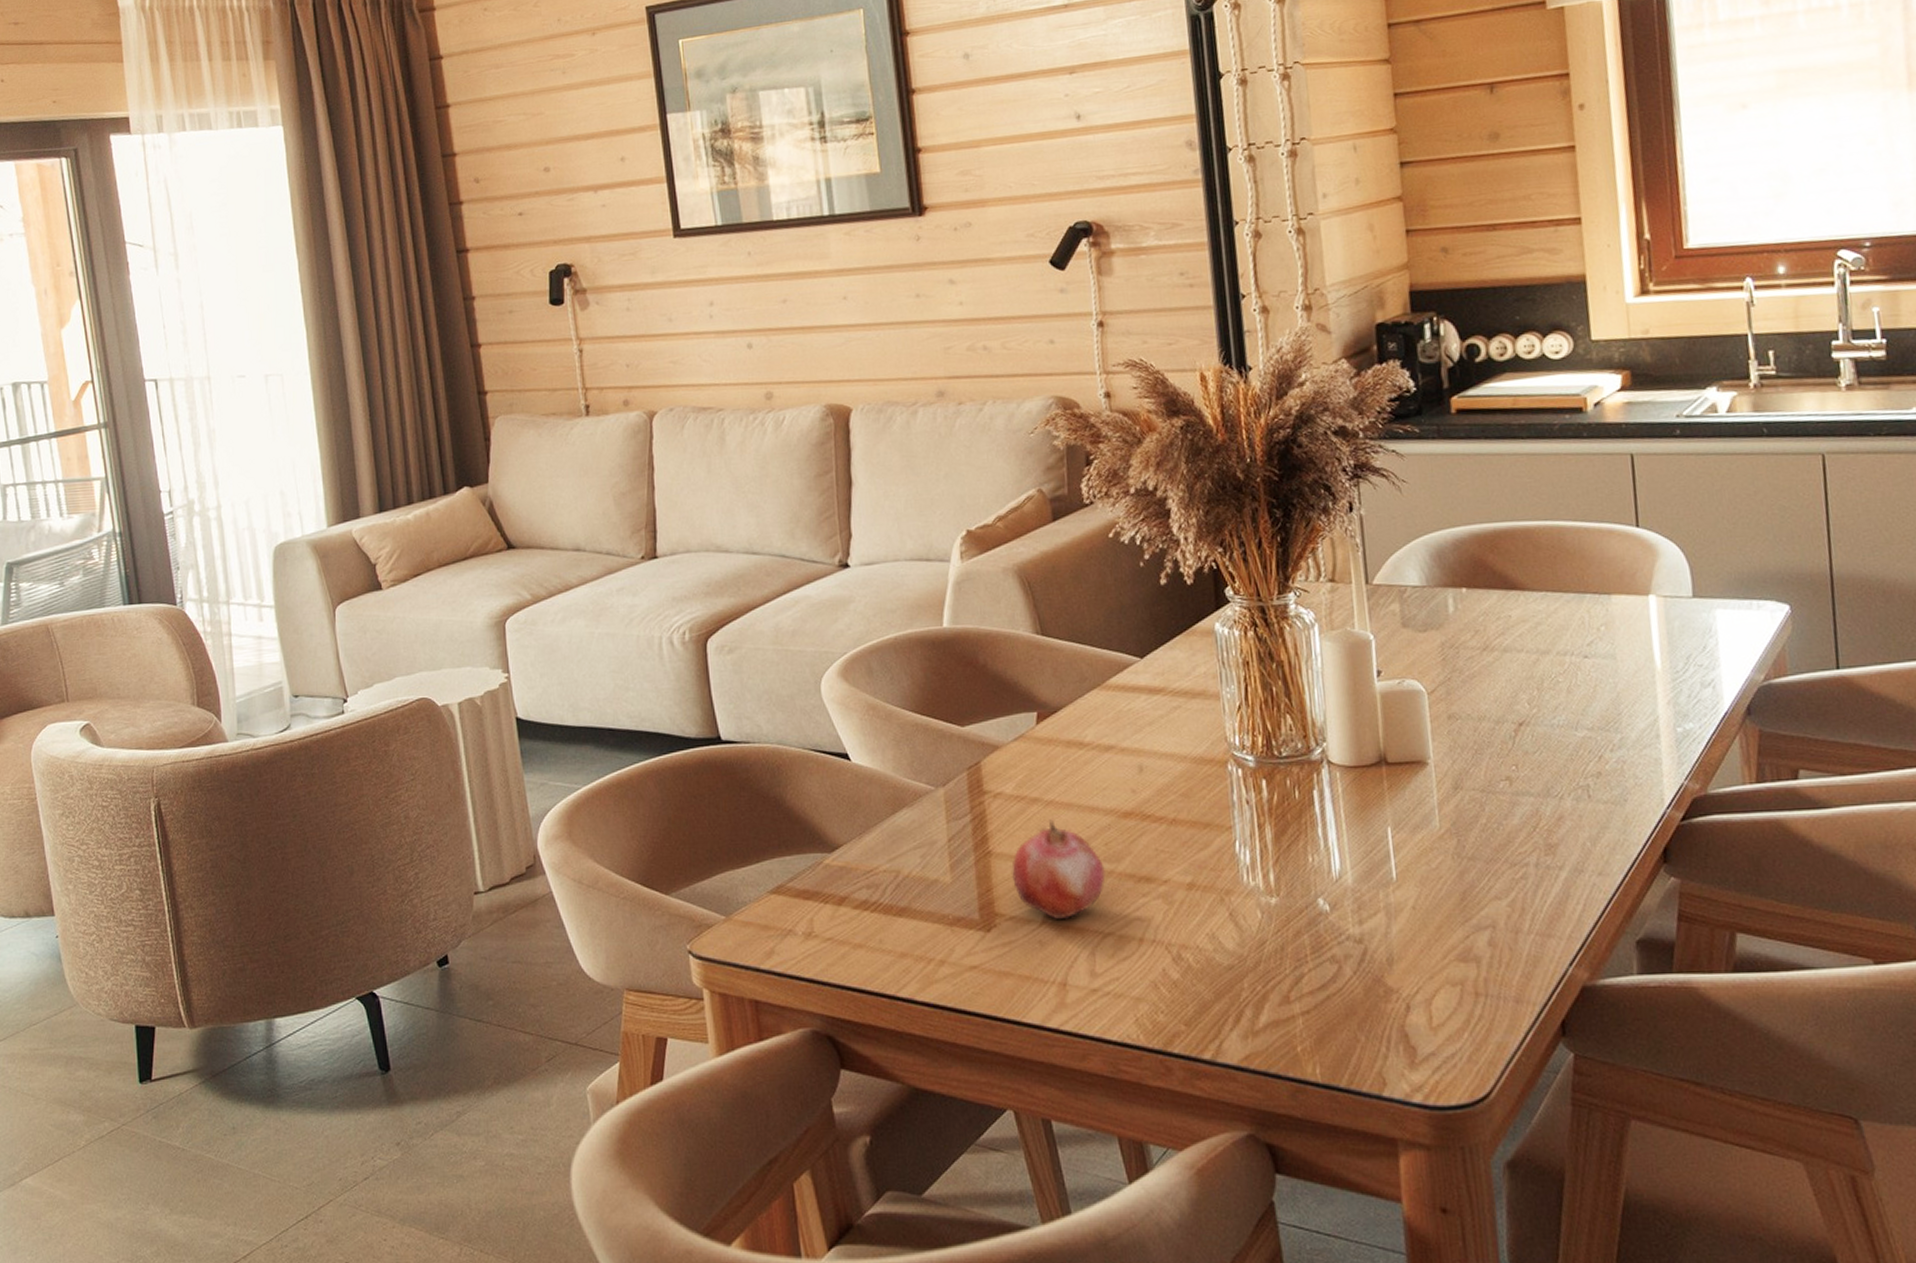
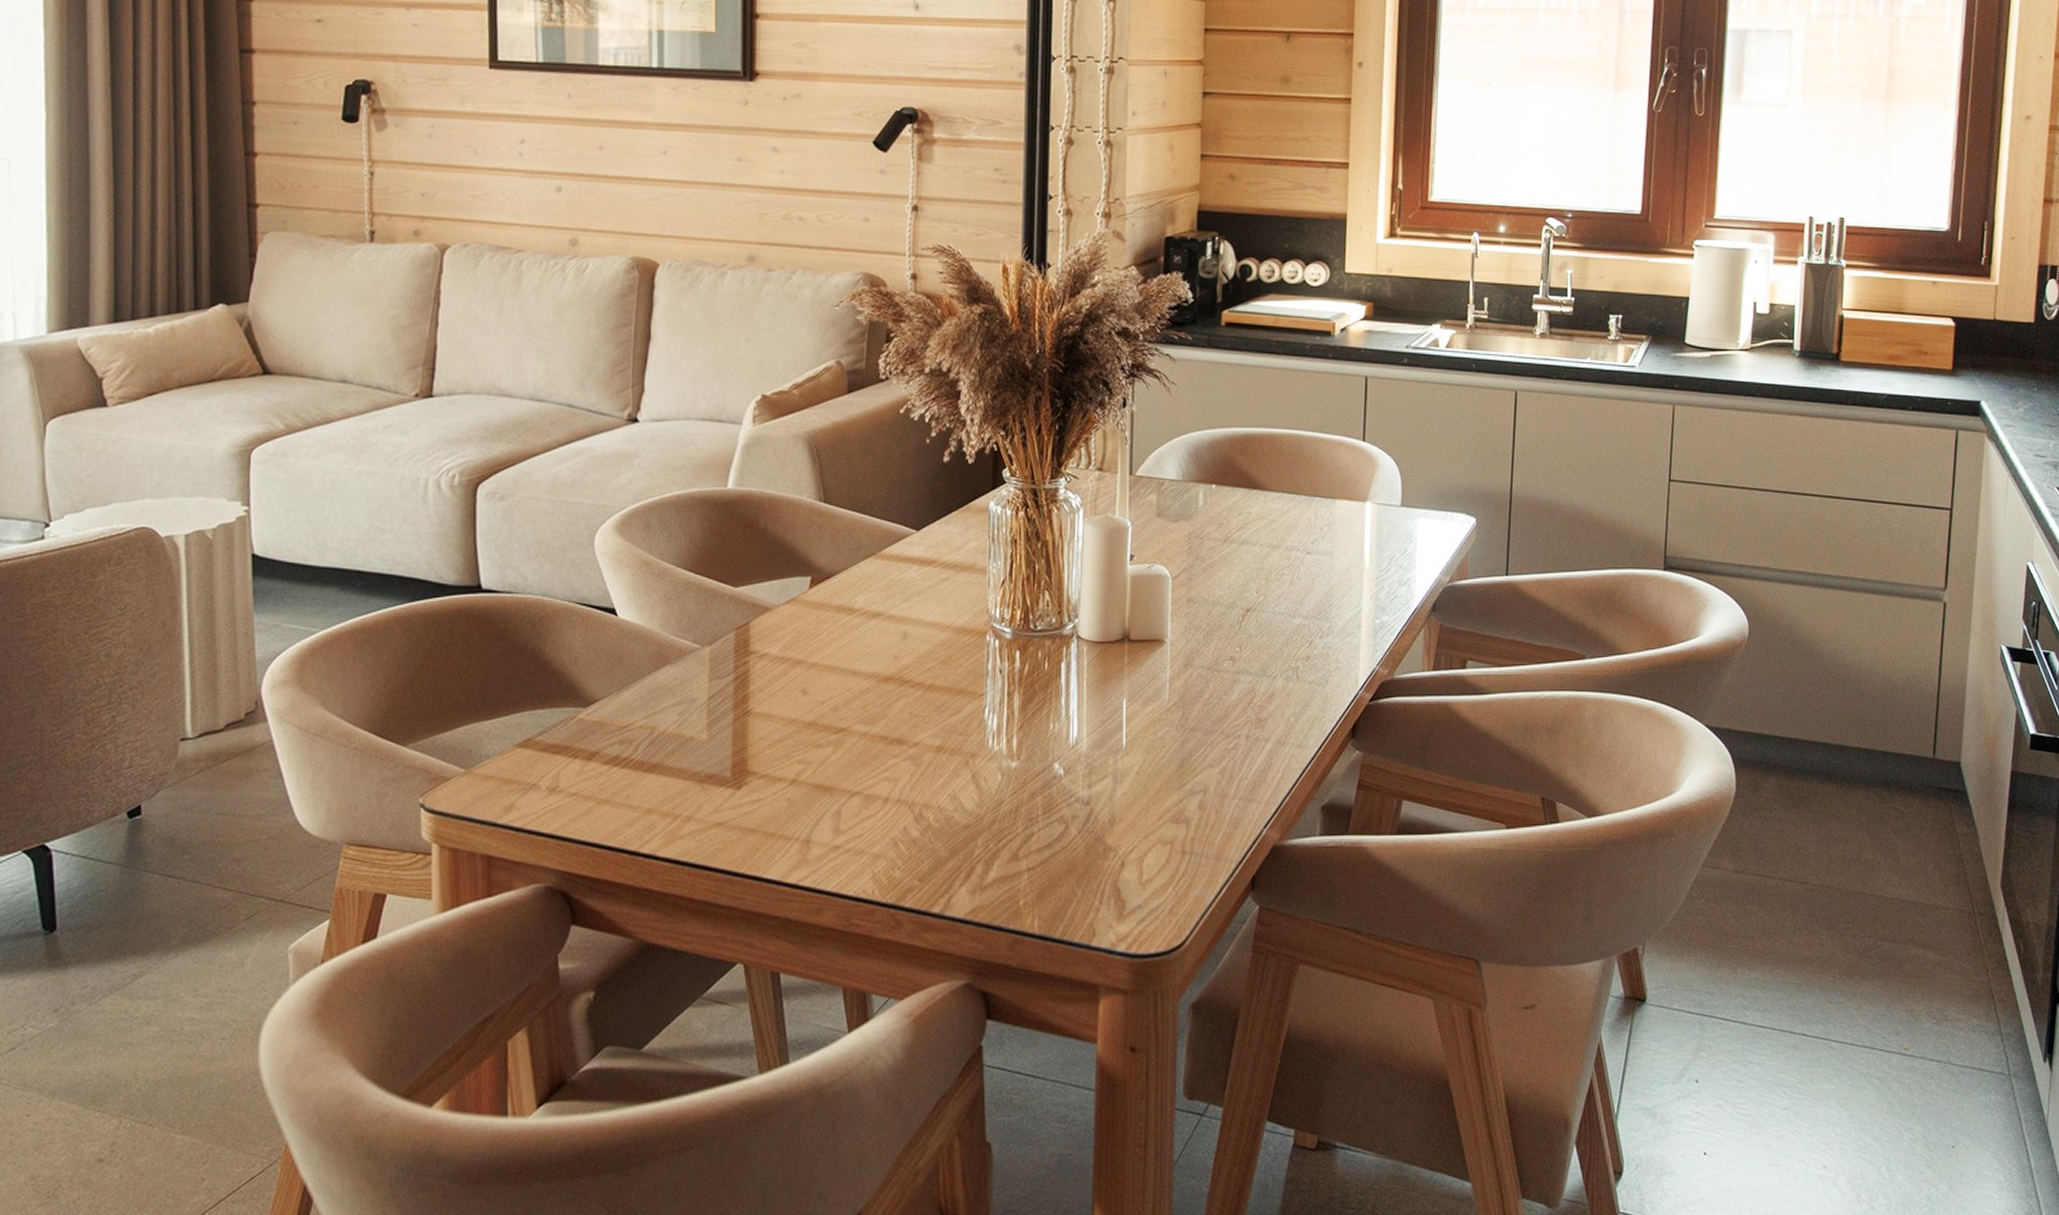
fruit: present [1012,819,1106,920] -> none [768,681,860,779]

